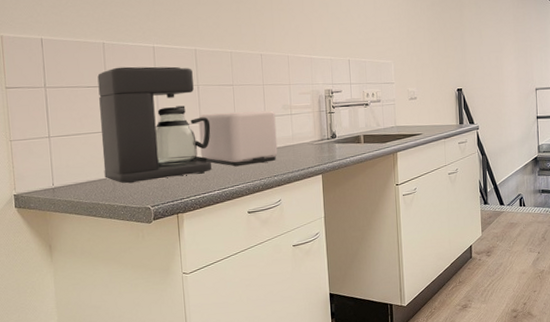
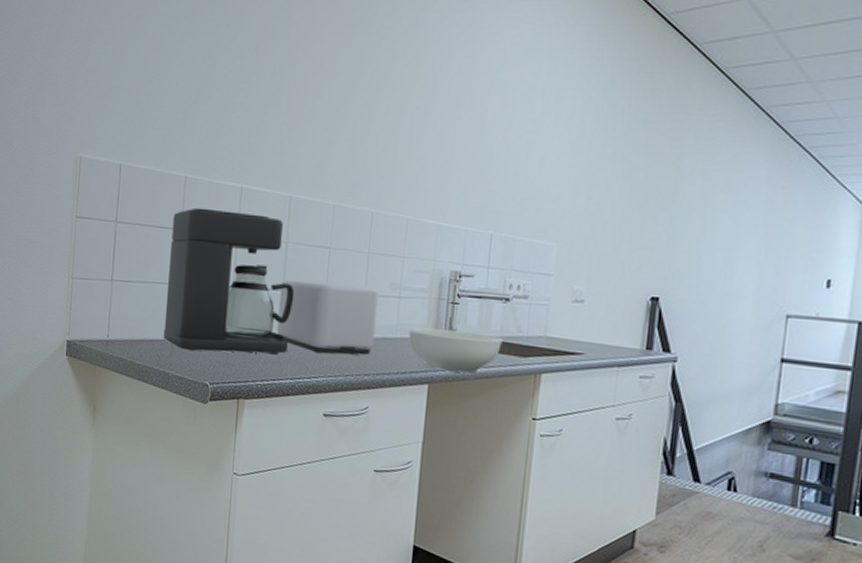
bowl: none [301,131,369,163] -> present [408,327,504,373]

